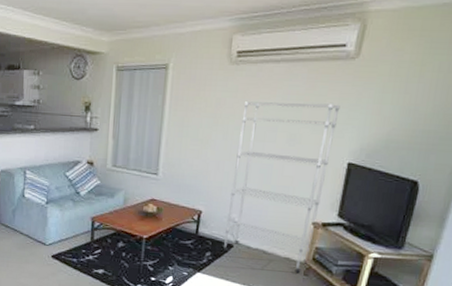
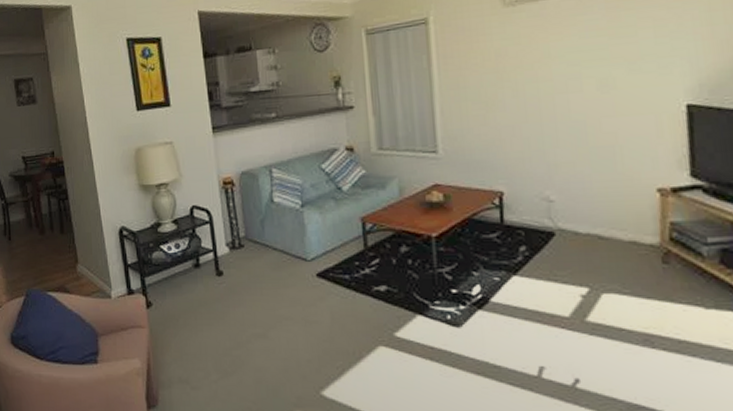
shelf: present [223,101,340,274] -> none [532,34,664,262]

